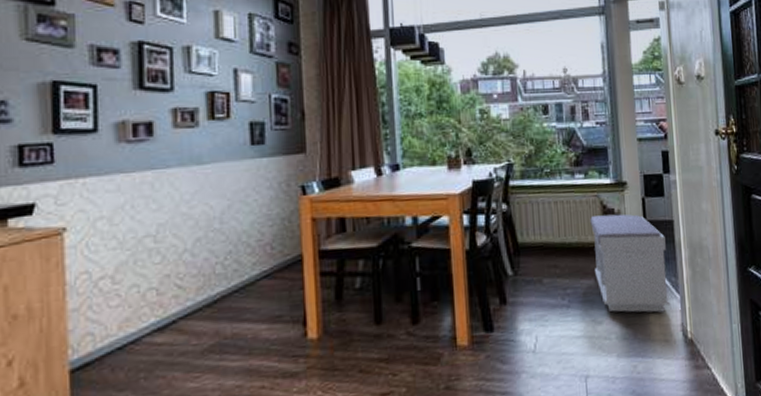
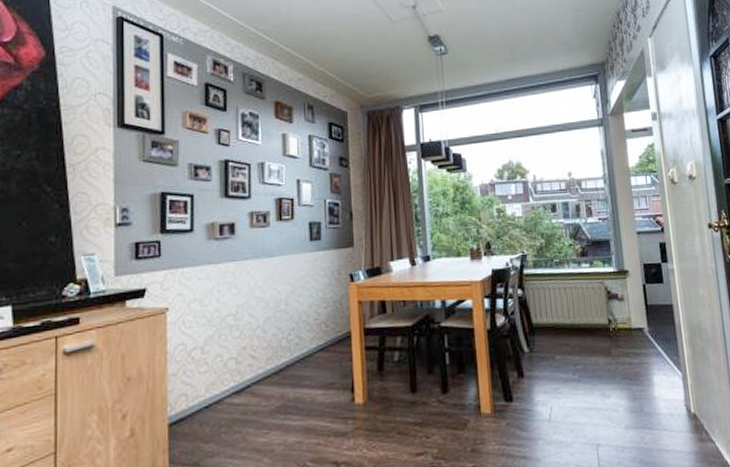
bench: present [590,214,670,313] -> none [596,298,673,389]

